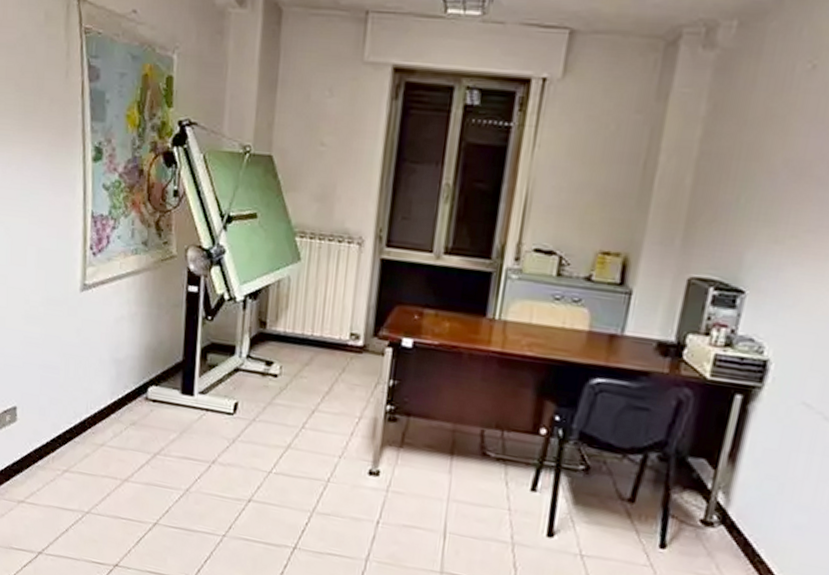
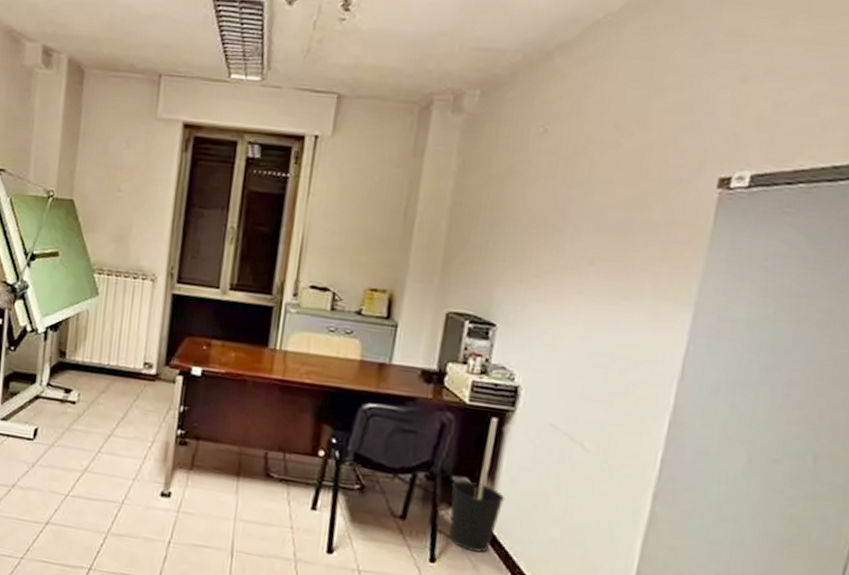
wastebasket: none [682,461,747,540] -> present [449,479,505,553]

